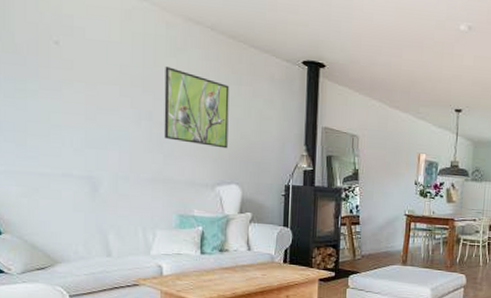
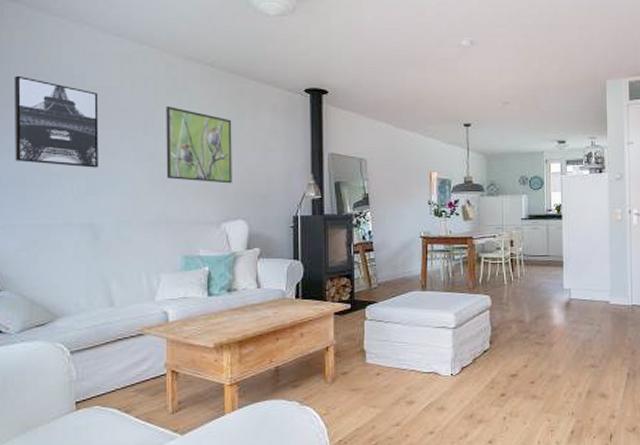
wall art: none [13,22,98,122] -> present [14,75,99,168]

